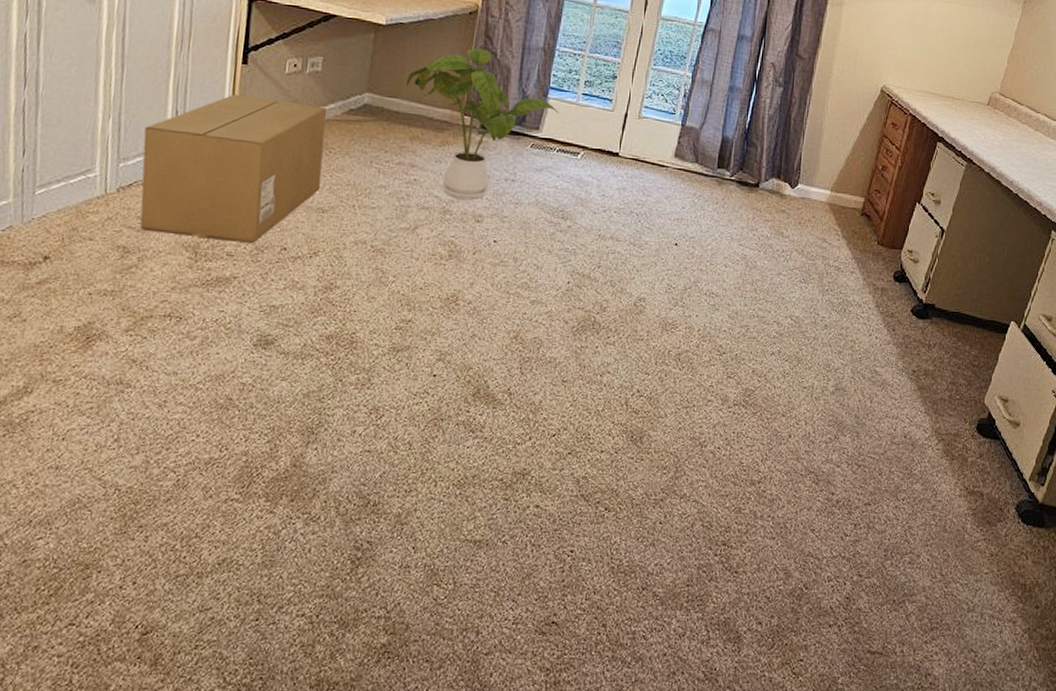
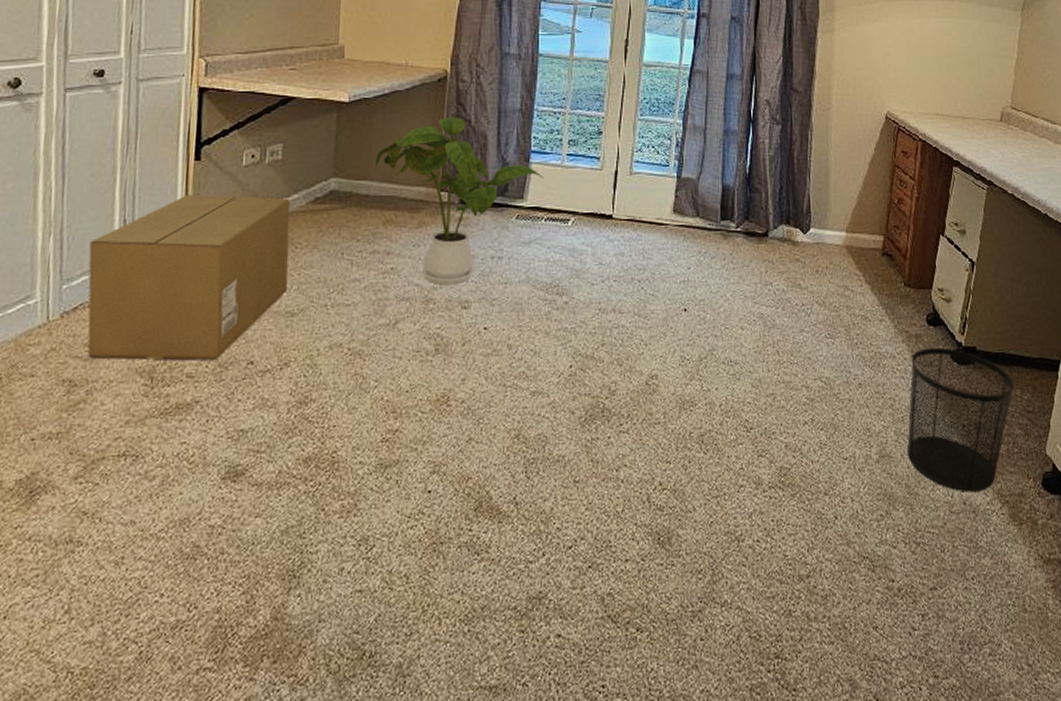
waste bin: none [860,300,965,428] -> present [906,347,1015,492]

